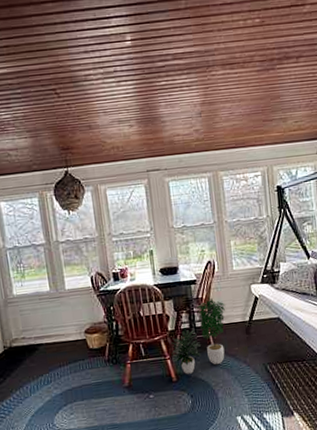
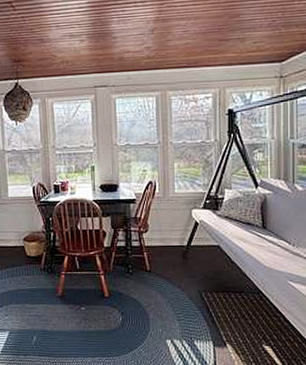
potted plant: present [171,296,226,374] -> none [105,217,164,292]

